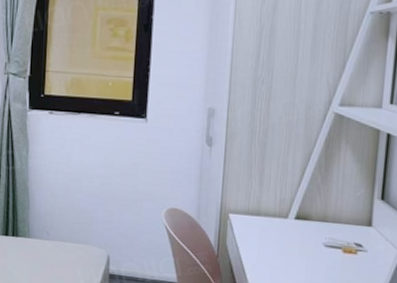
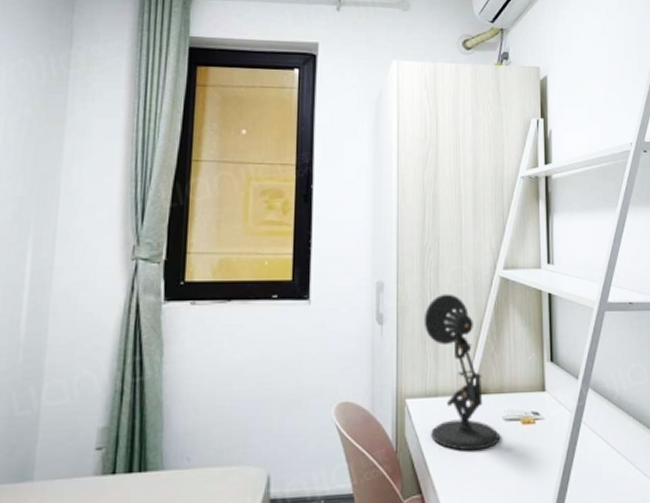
desk lamp: none [250,124,318,268] -> present [423,293,500,451]

